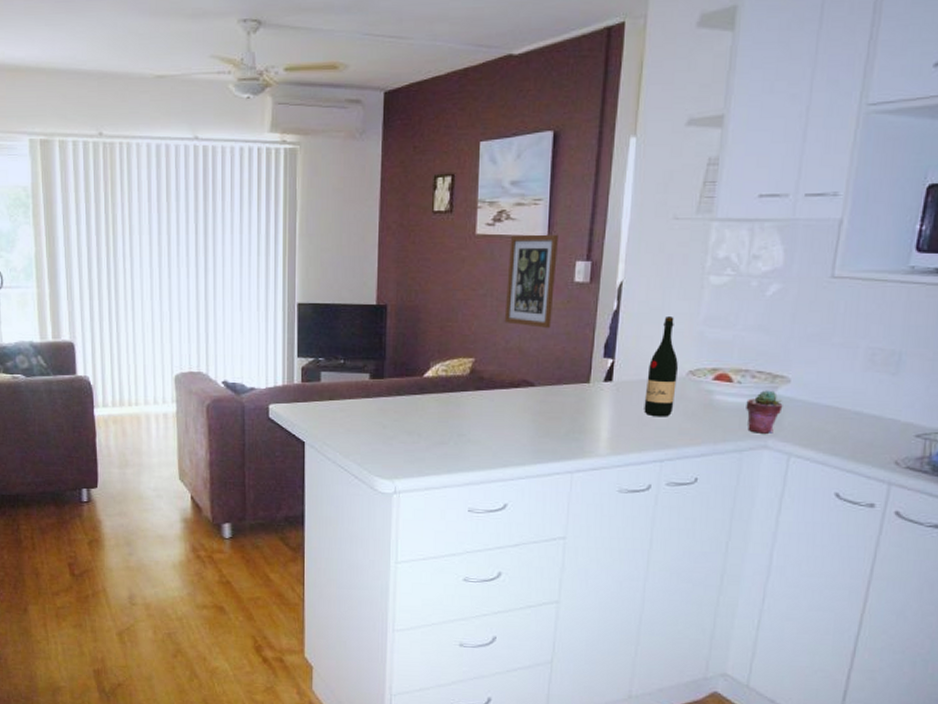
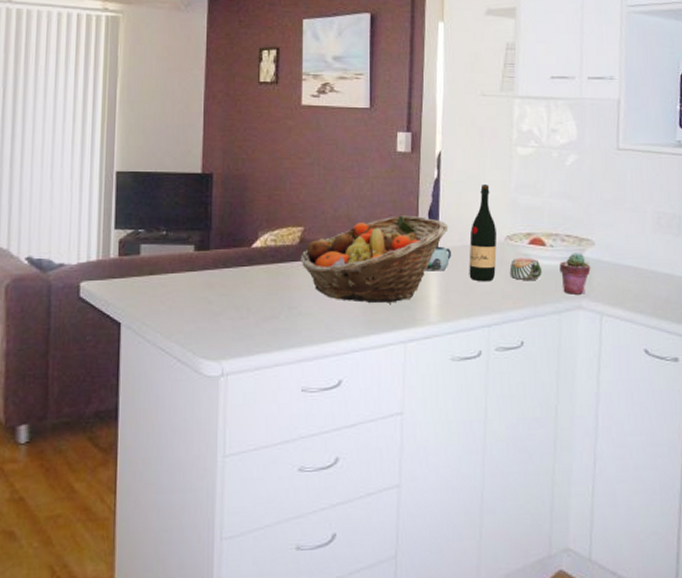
fruit basket: none [470,348,626,435] -> present [300,215,449,304]
wall art: present [504,234,558,329] -> none [332,106,380,197]
mug: none [599,379,626,405] -> present [426,246,451,271]
mug: none [688,393,726,417] -> present [509,257,543,280]

